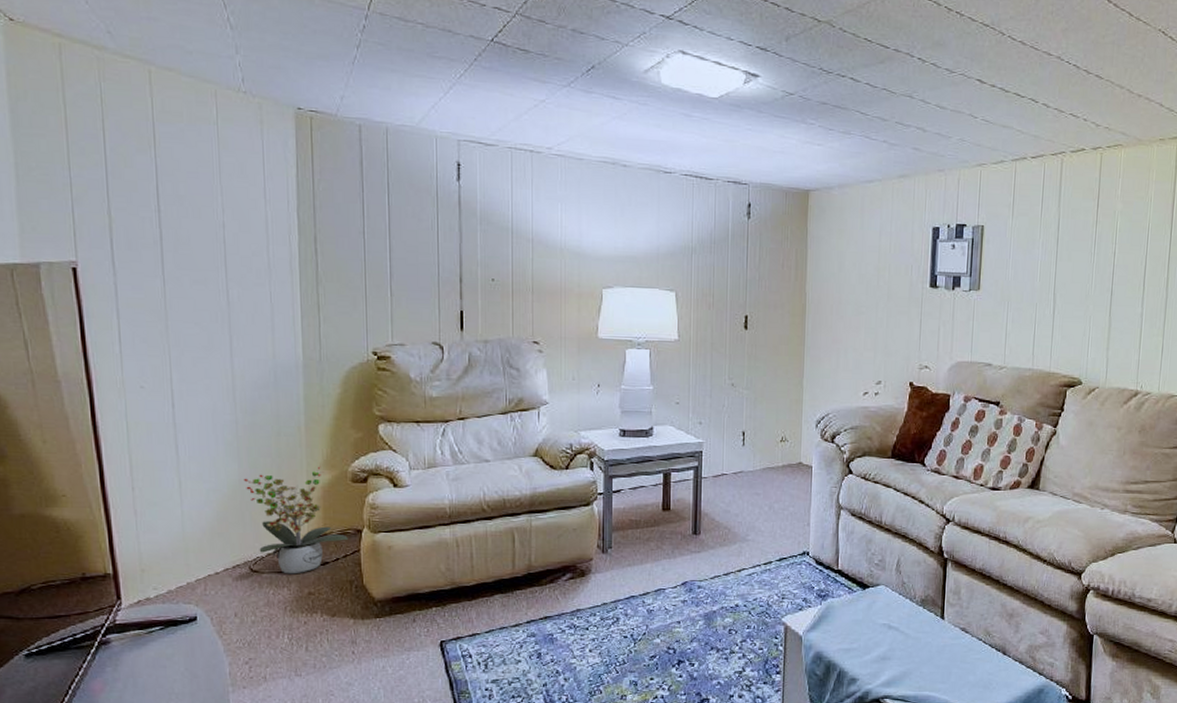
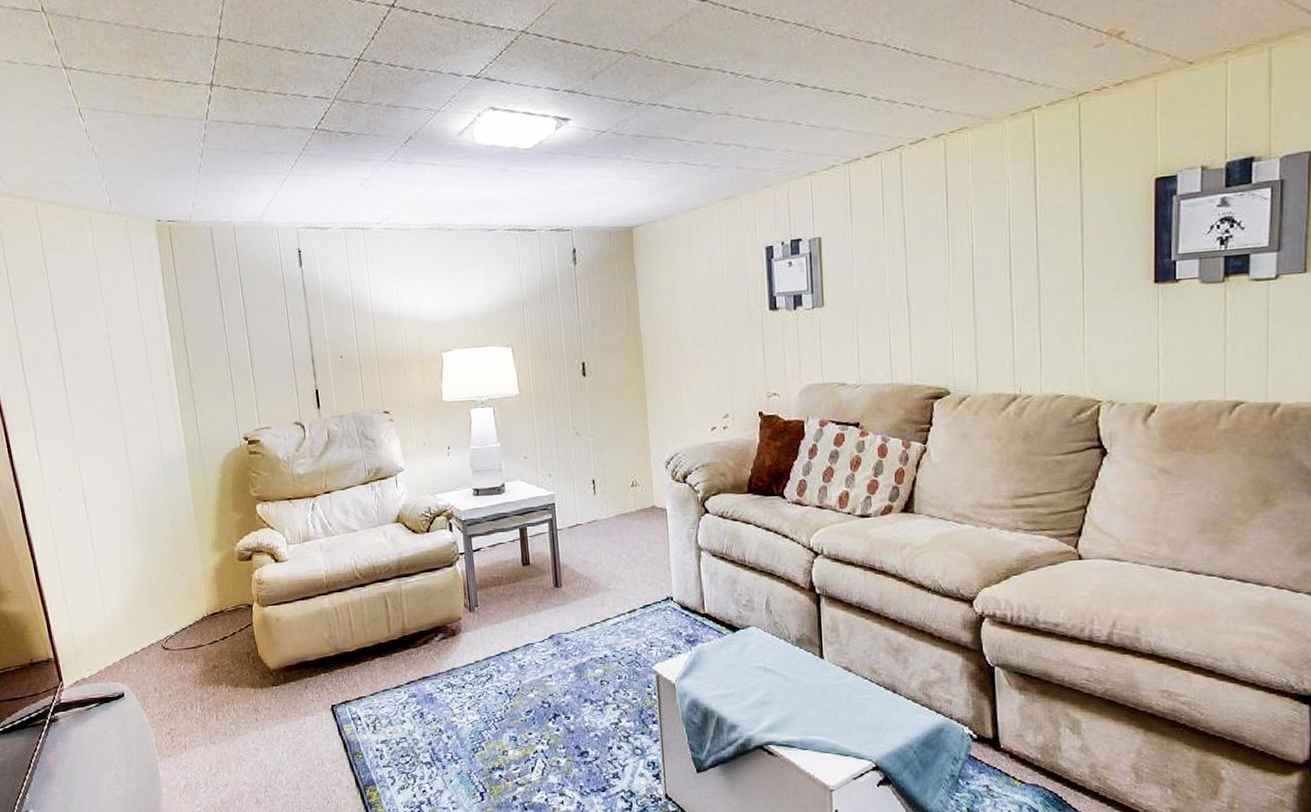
potted plant: present [244,466,348,574] -> none [149,548,241,650]

